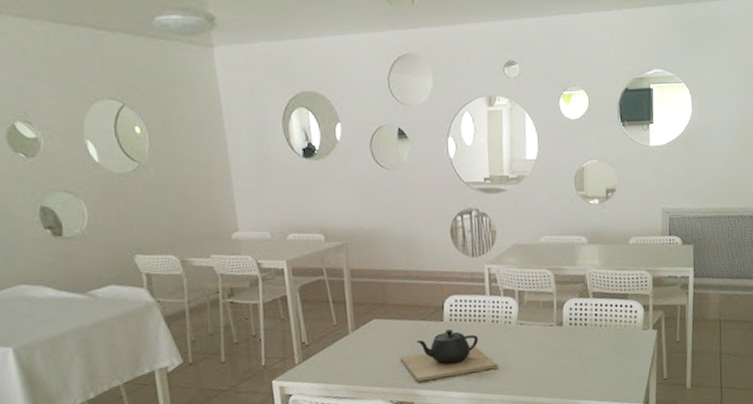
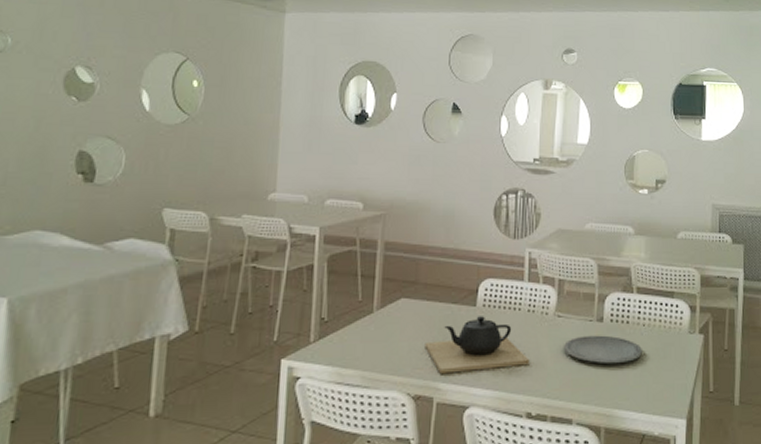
plate: none [528,337,601,363] -> present [564,335,642,364]

